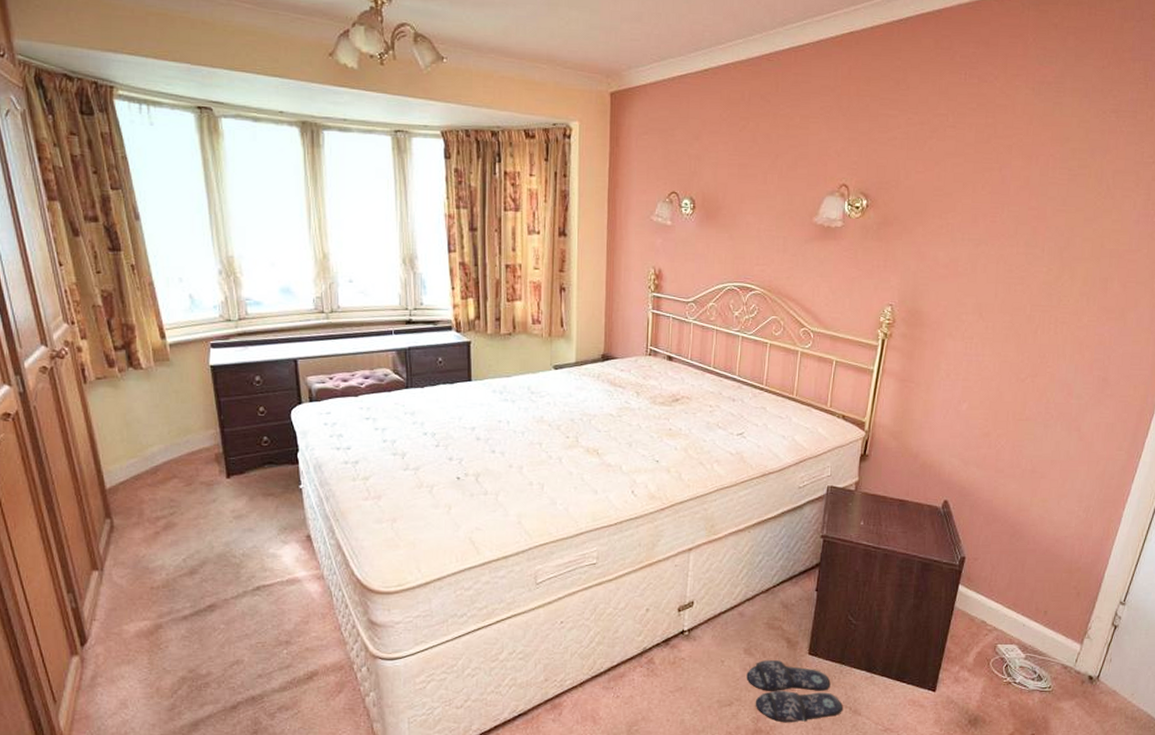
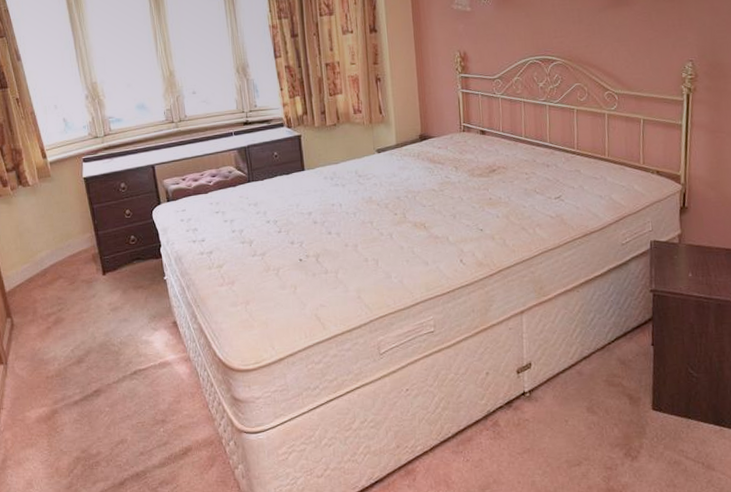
slippers: present [746,660,843,723] -> none [592,417,695,481]

